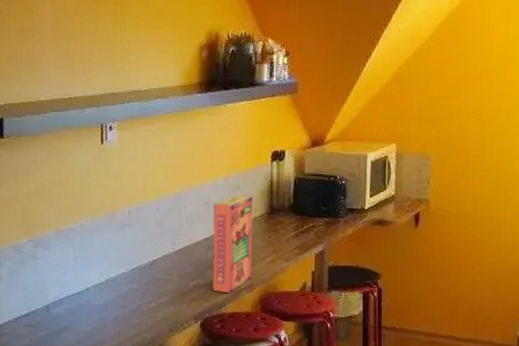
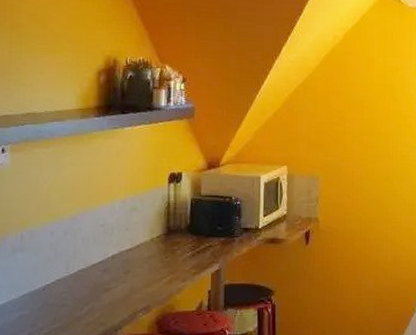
cereal box: present [212,195,253,293] -> none [108,216,150,315]

